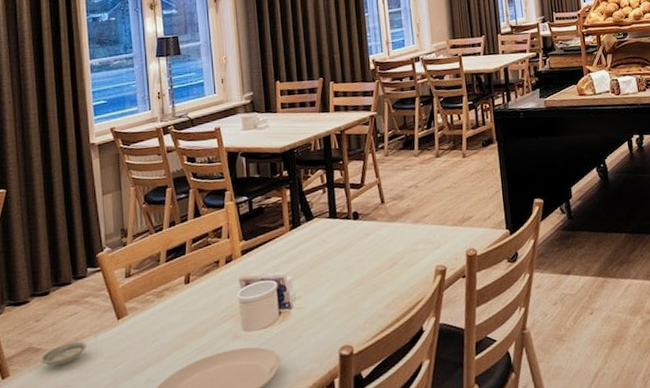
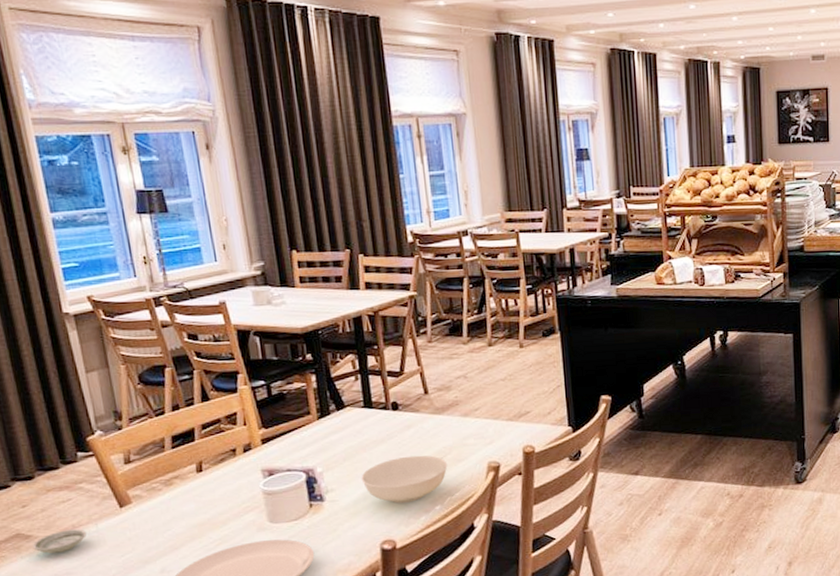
bowl: none [324,261,400,309] -> present [361,455,448,503]

